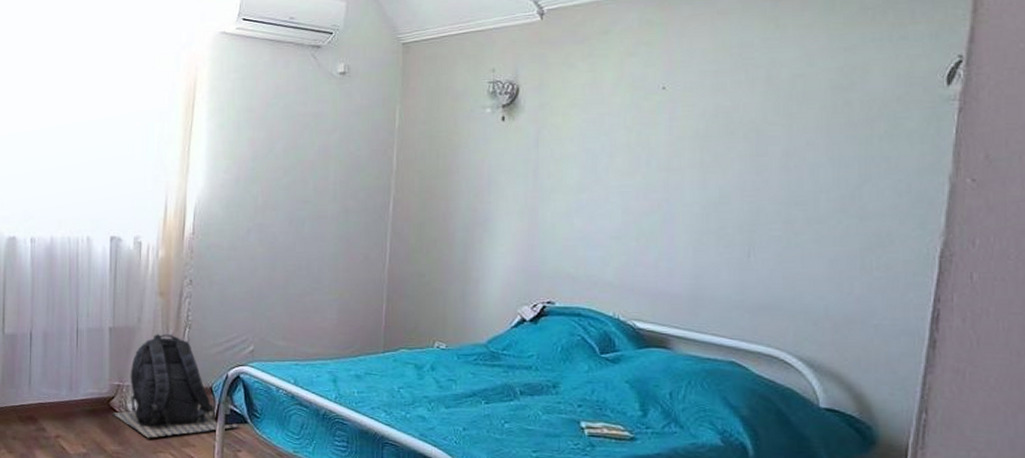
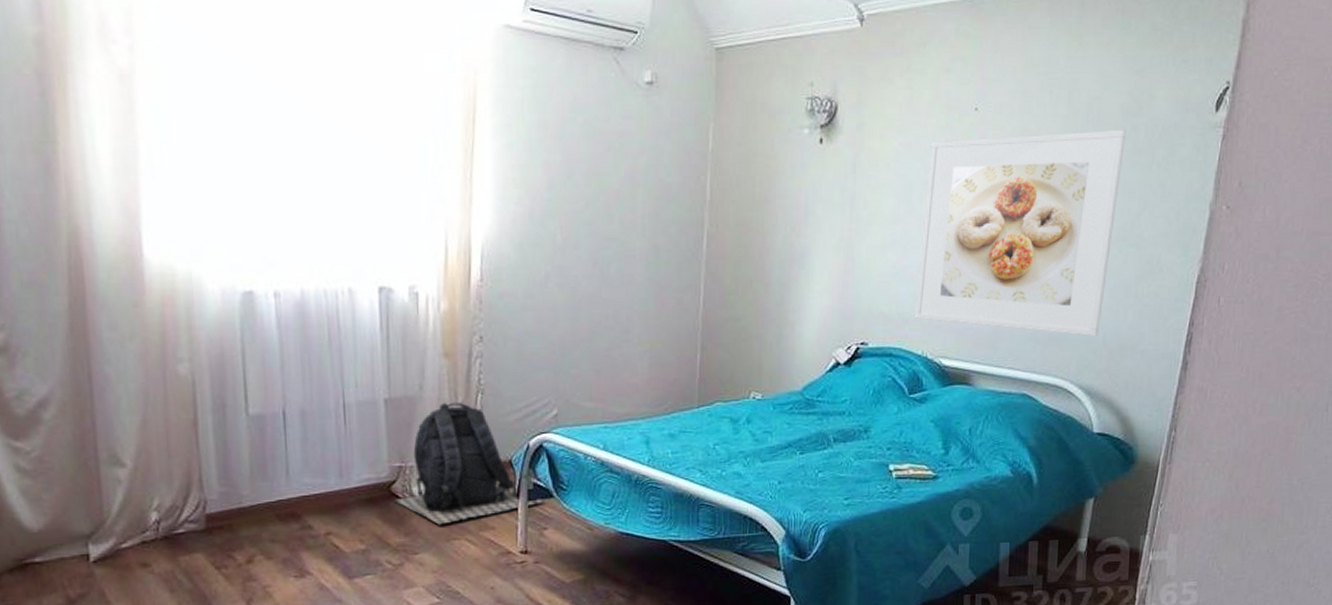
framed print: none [604,105,838,308] -> present [914,130,1126,337]

